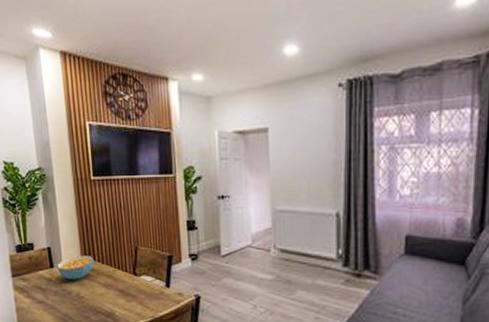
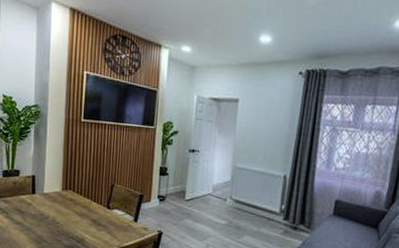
cereal bowl: present [57,255,94,280] -> none [39,185,73,207]

